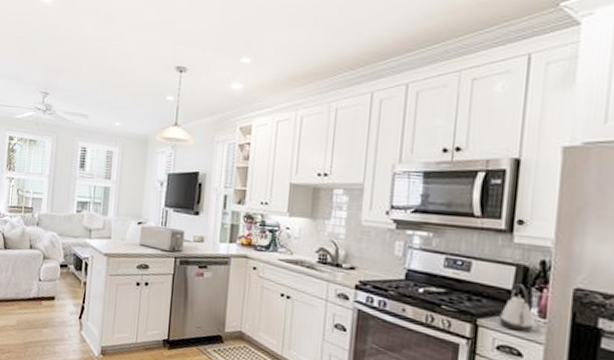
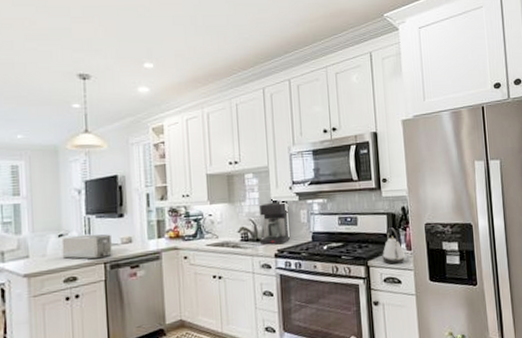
coffee maker: none [340,226,380,276] -> present [260,203,290,245]

